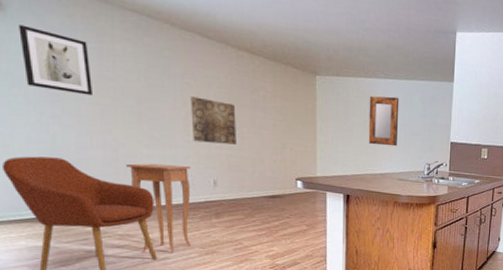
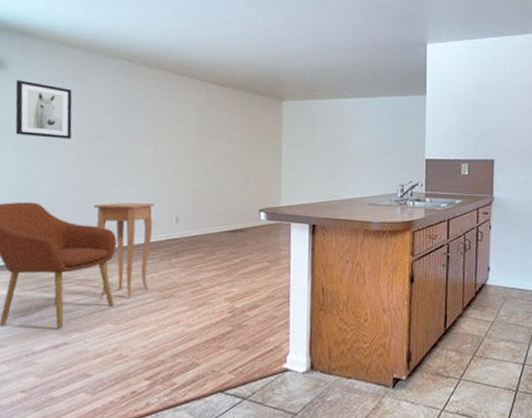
wall art: present [189,96,236,145] -> none [159,132,202,178]
home mirror: present [368,96,400,147] -> none [335,115,368,168]

